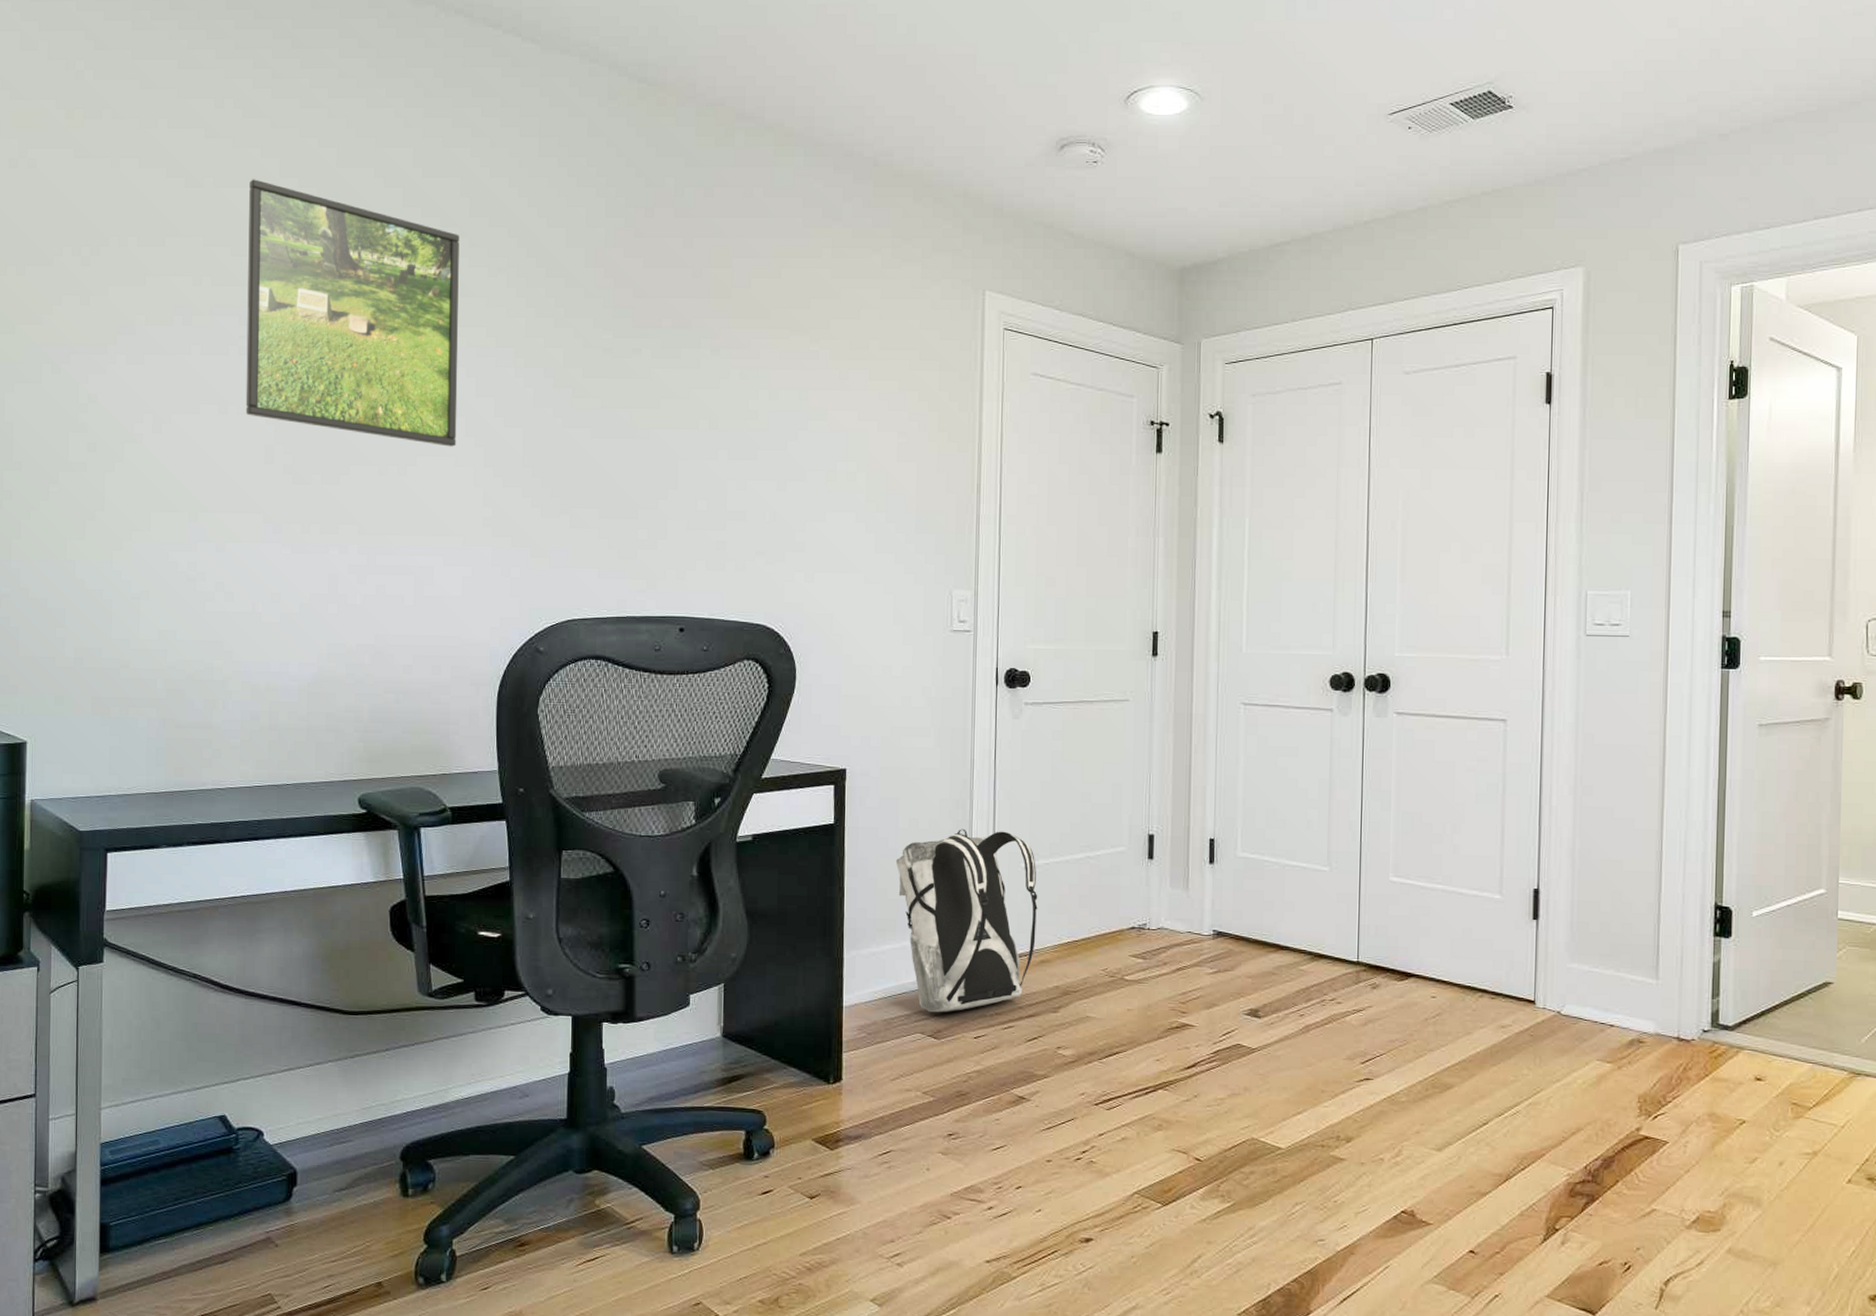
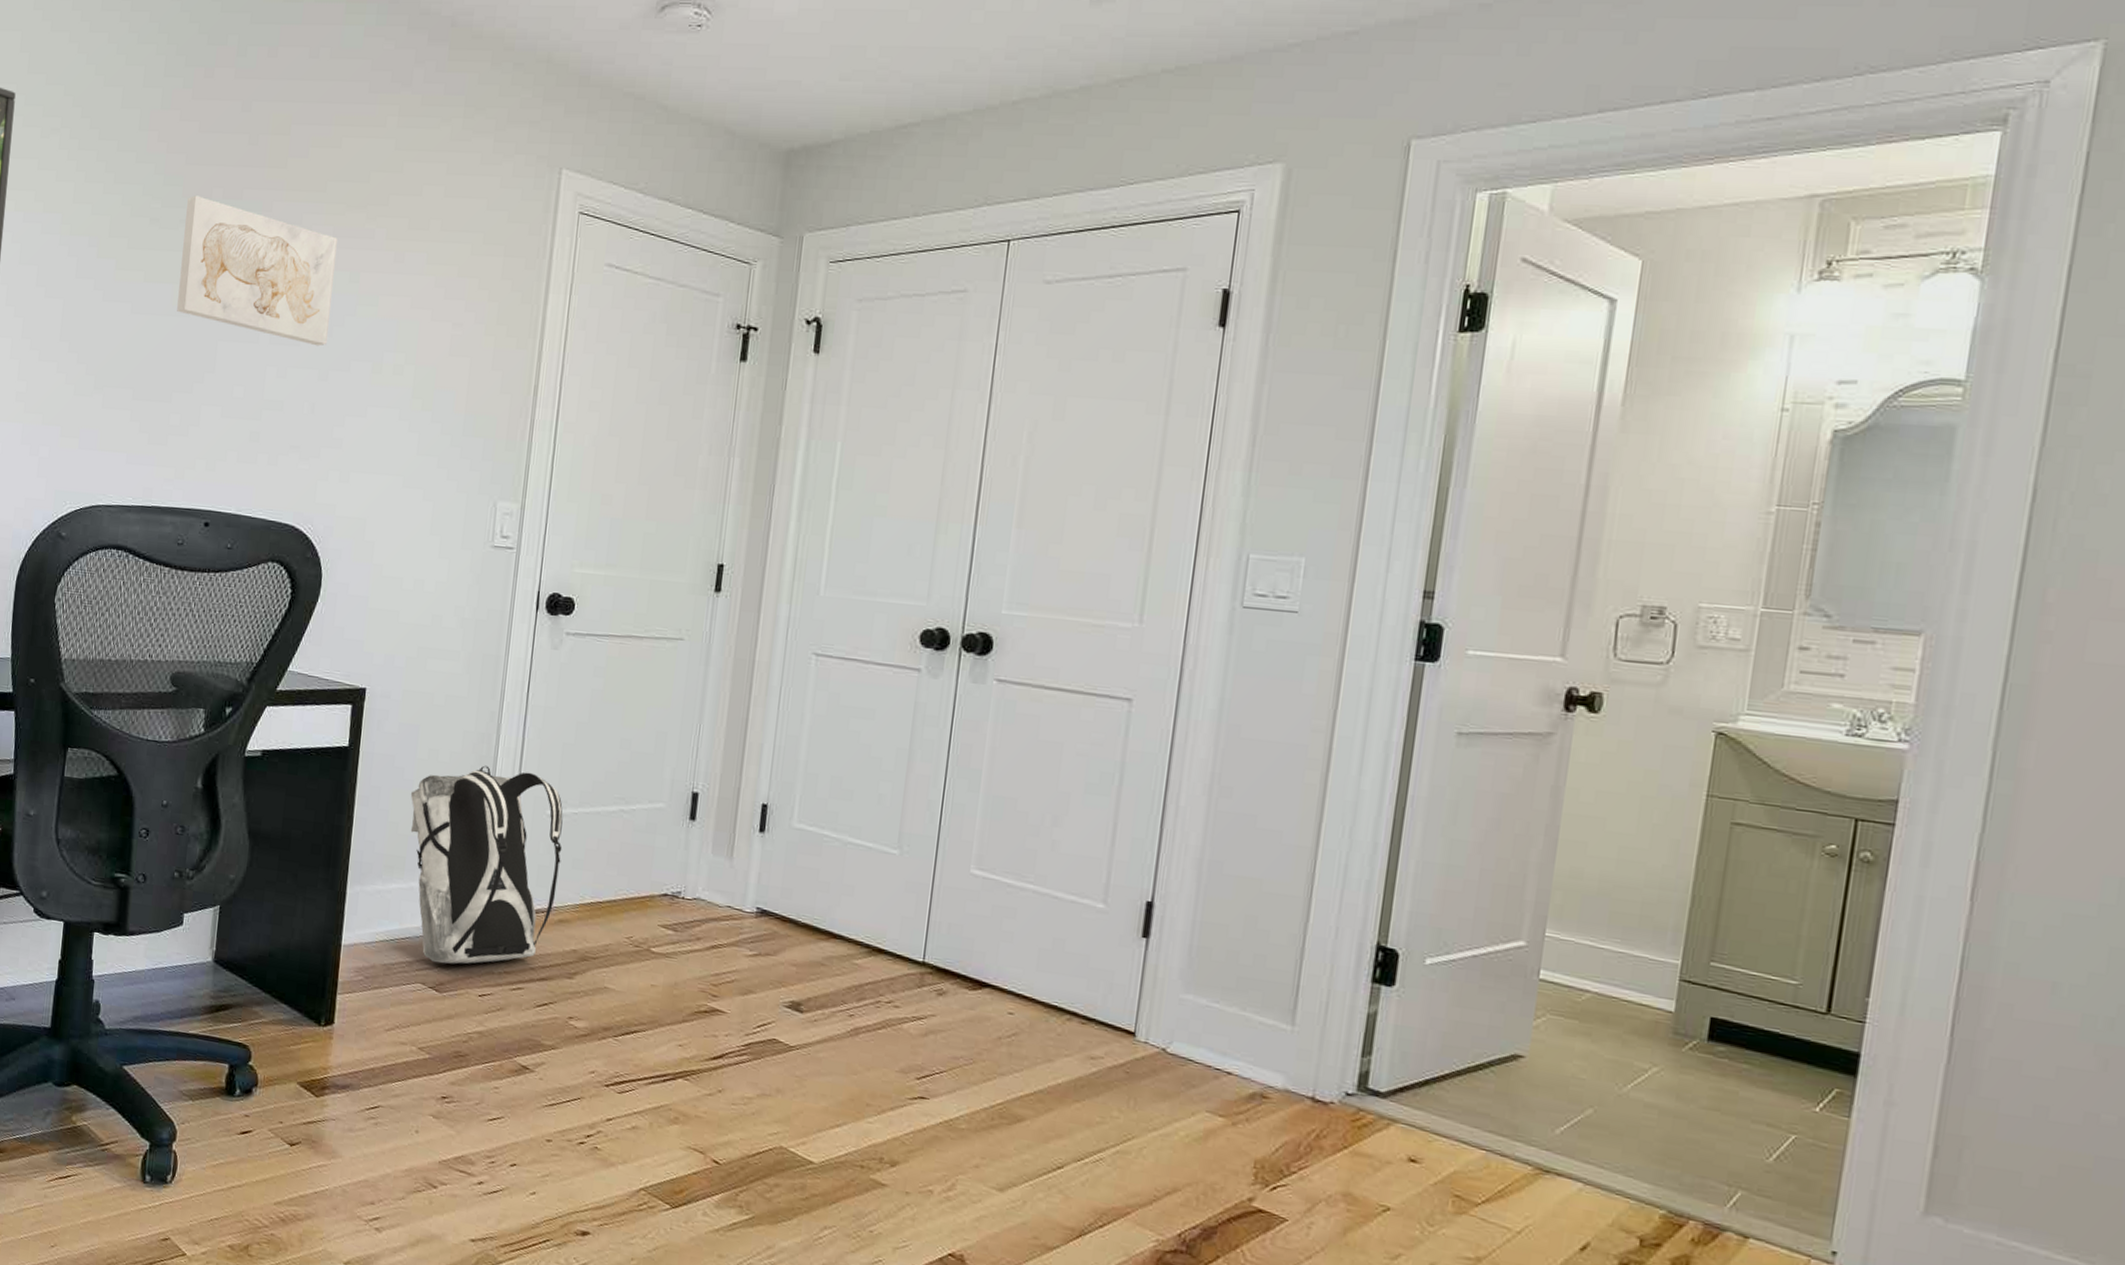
wall art: none [636,326,784,459] -> present [177,195,337,346]

